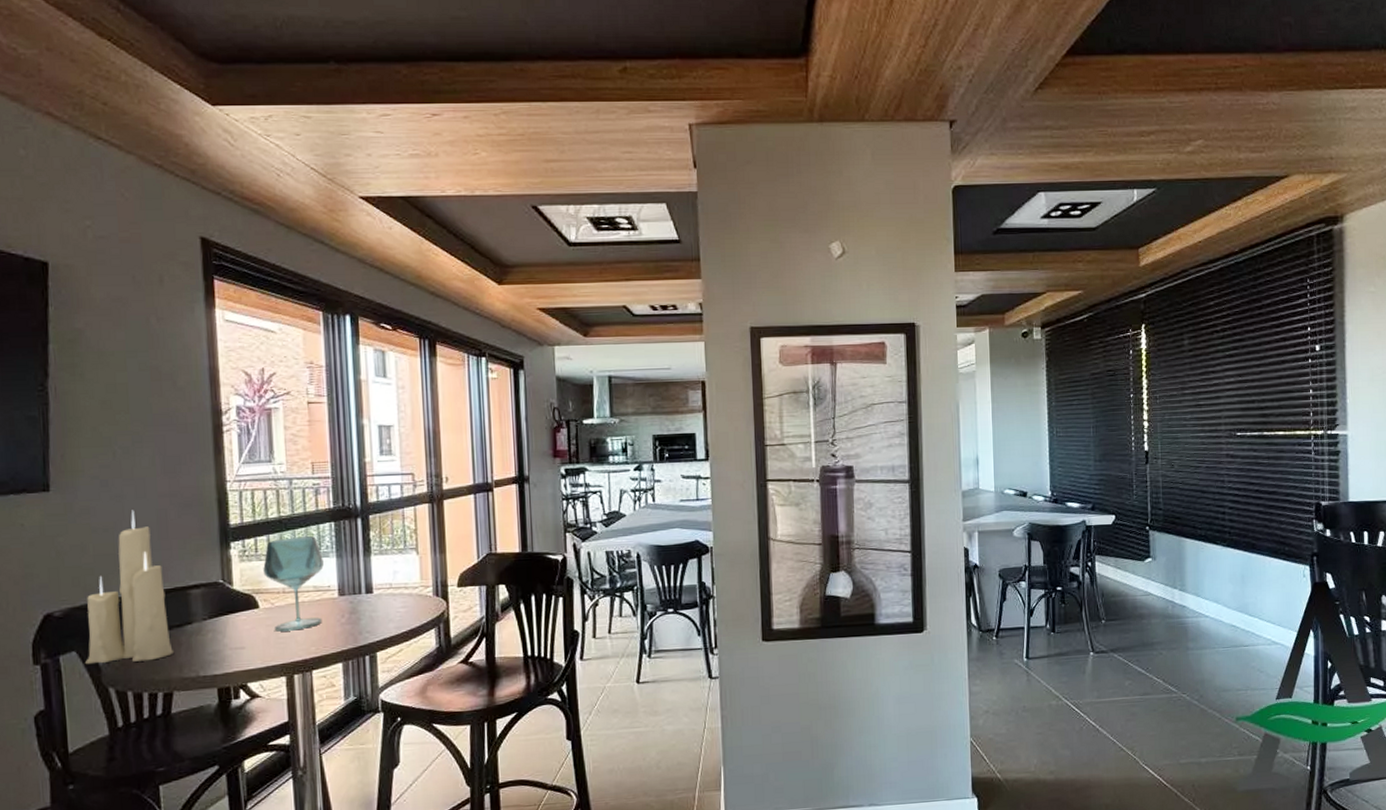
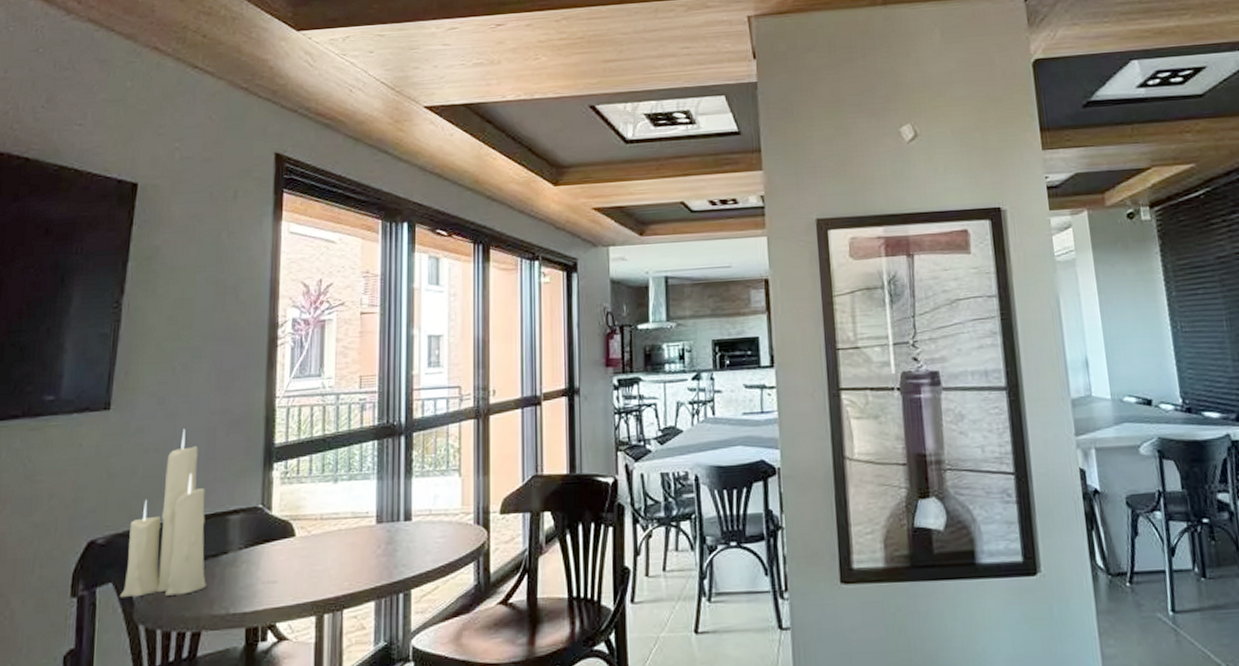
wine glass: present [263,536,324,632] -> none [303,456,364,564]

